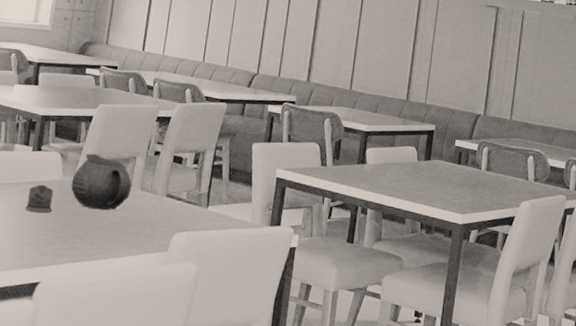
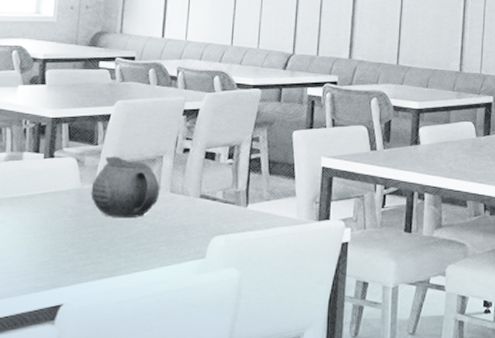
tea glass holder: present [25,184,54,213] -> none [39,195,71,226]

